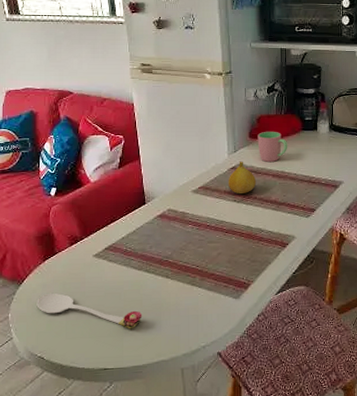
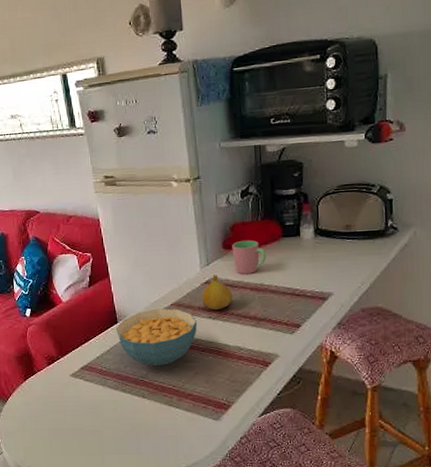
spoon: present [36,292,143,329] -> none [21,411,122,448]
cereal bowl: none [144,191,222,247] -> present [116,308,197,367]

